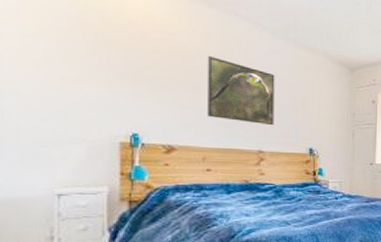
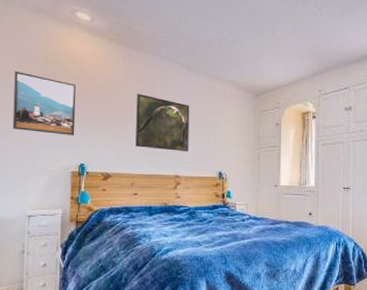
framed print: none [26,10,124,99] -> present [12,70,76,135]

